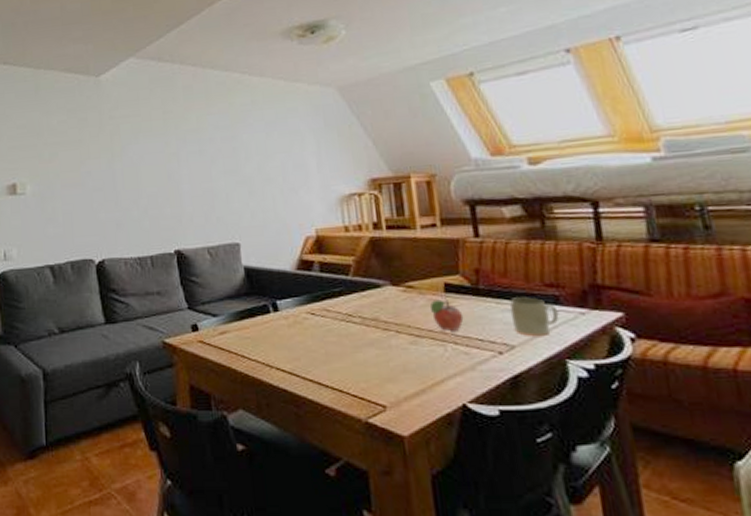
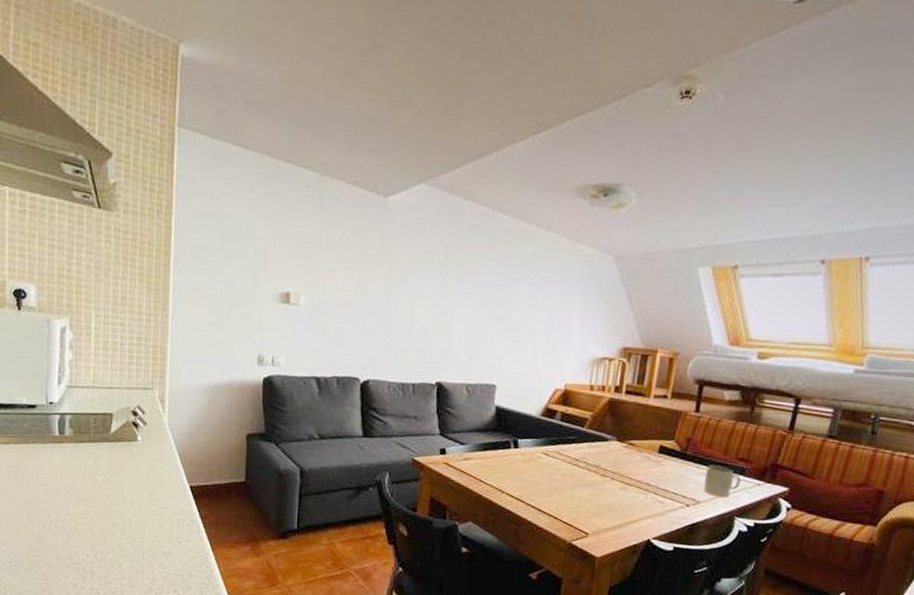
fruit: present [429,299,464,331] -> none [643,458,668,484]

